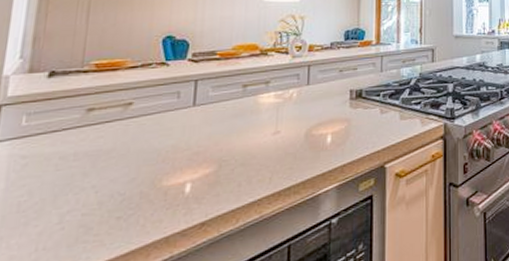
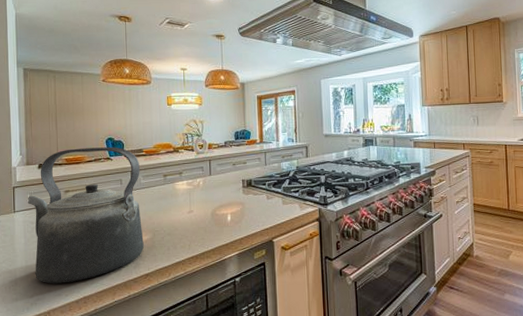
kettle: none [15,48,210,250] -> present [27,147,144,284]

